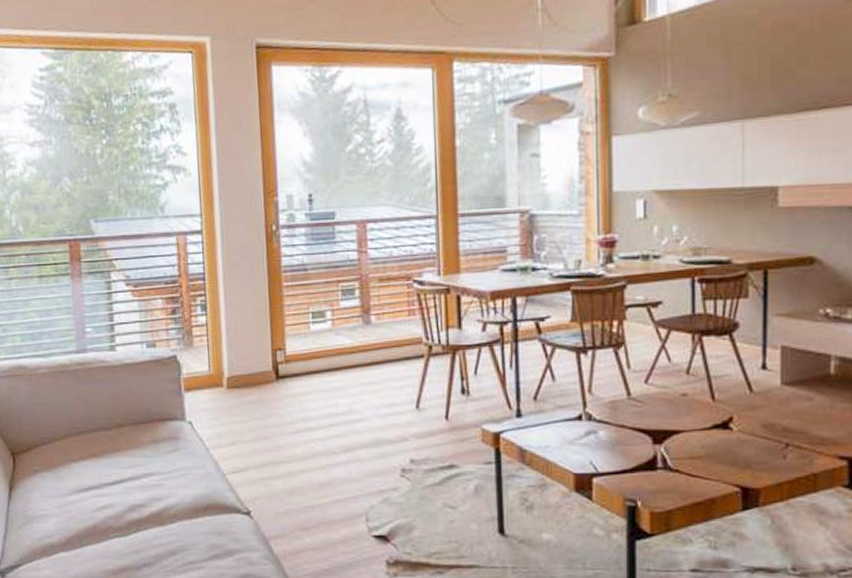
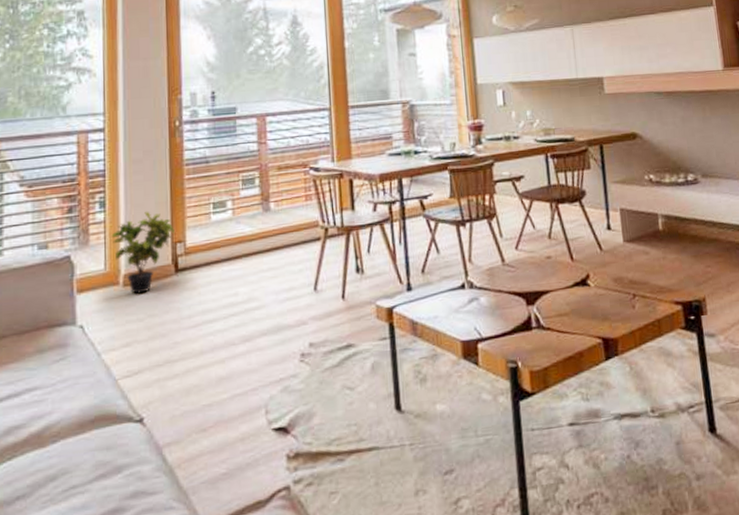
potted plant: none [213,316,274,397] -> present [111,211,175,294]

